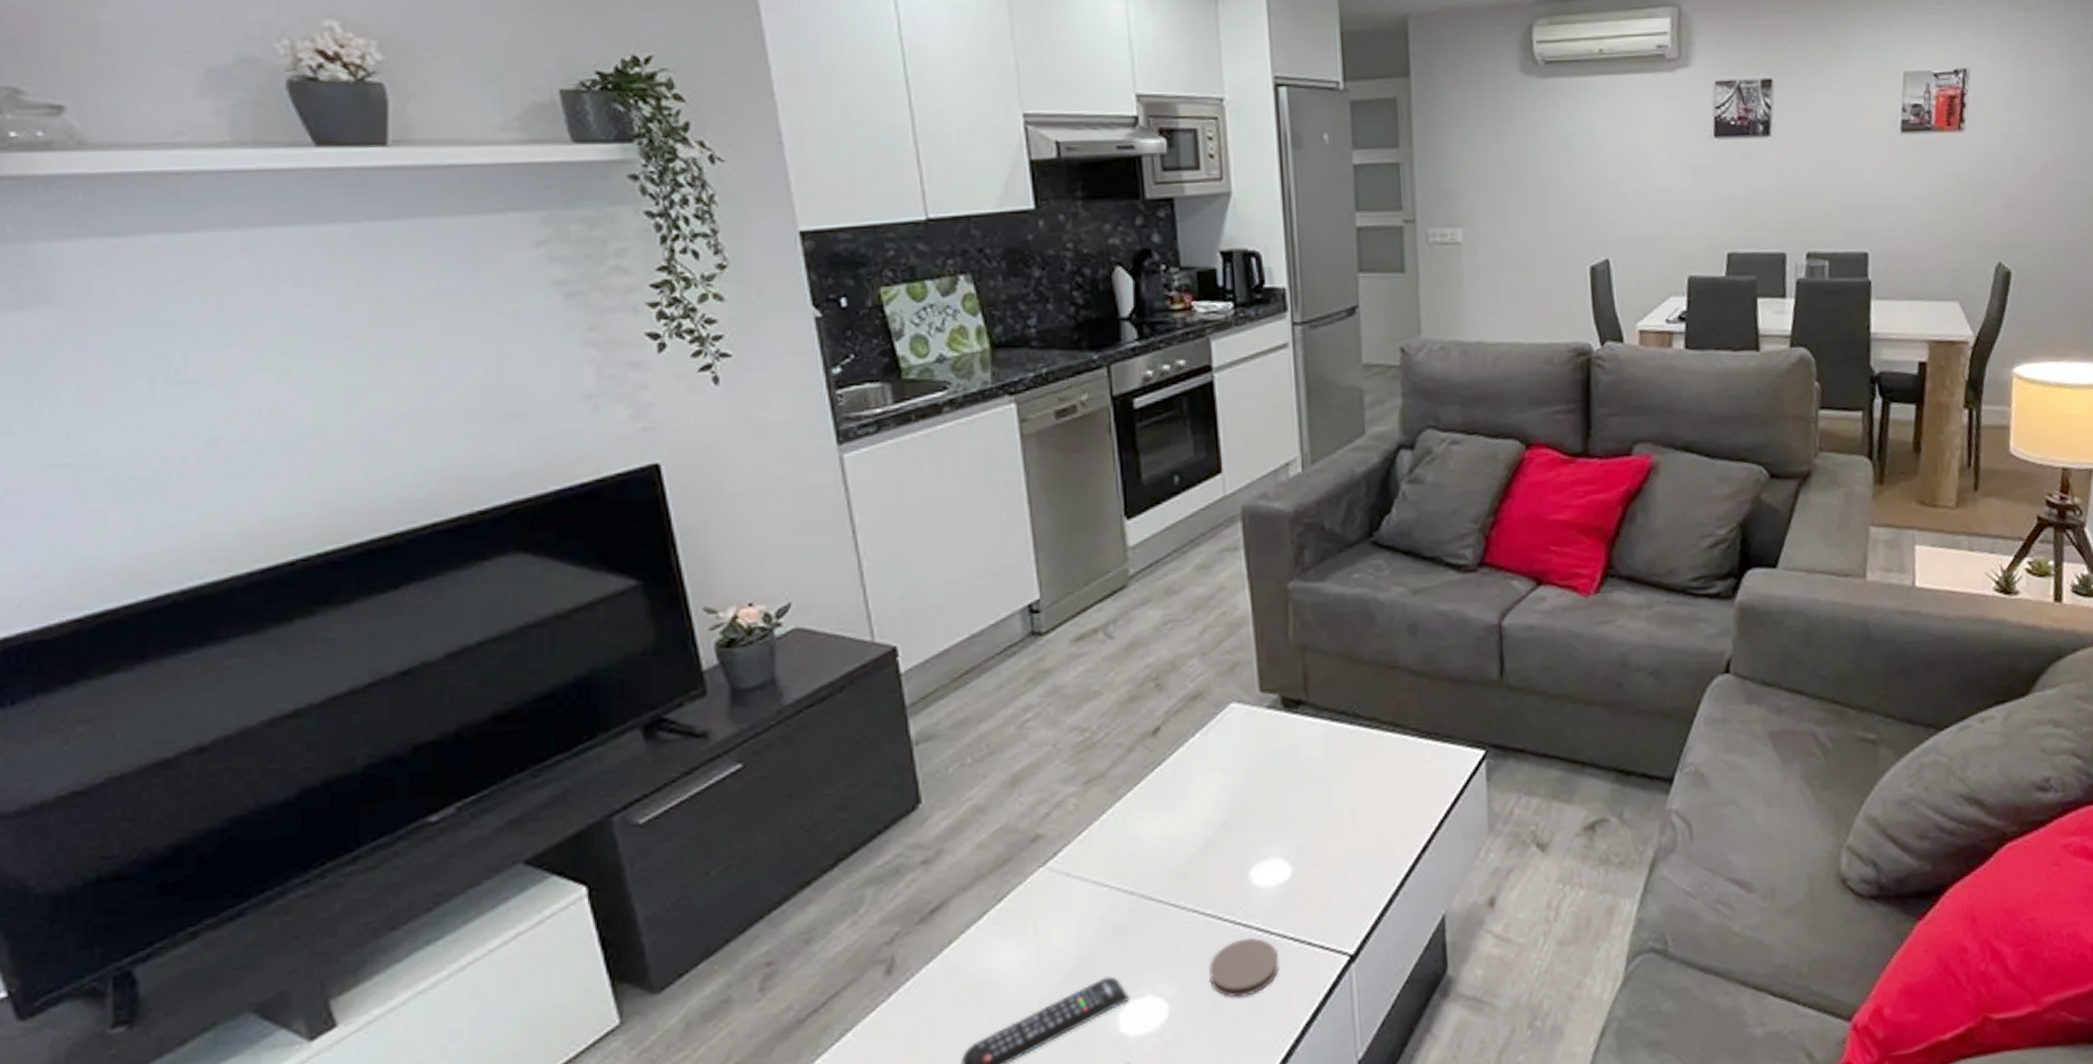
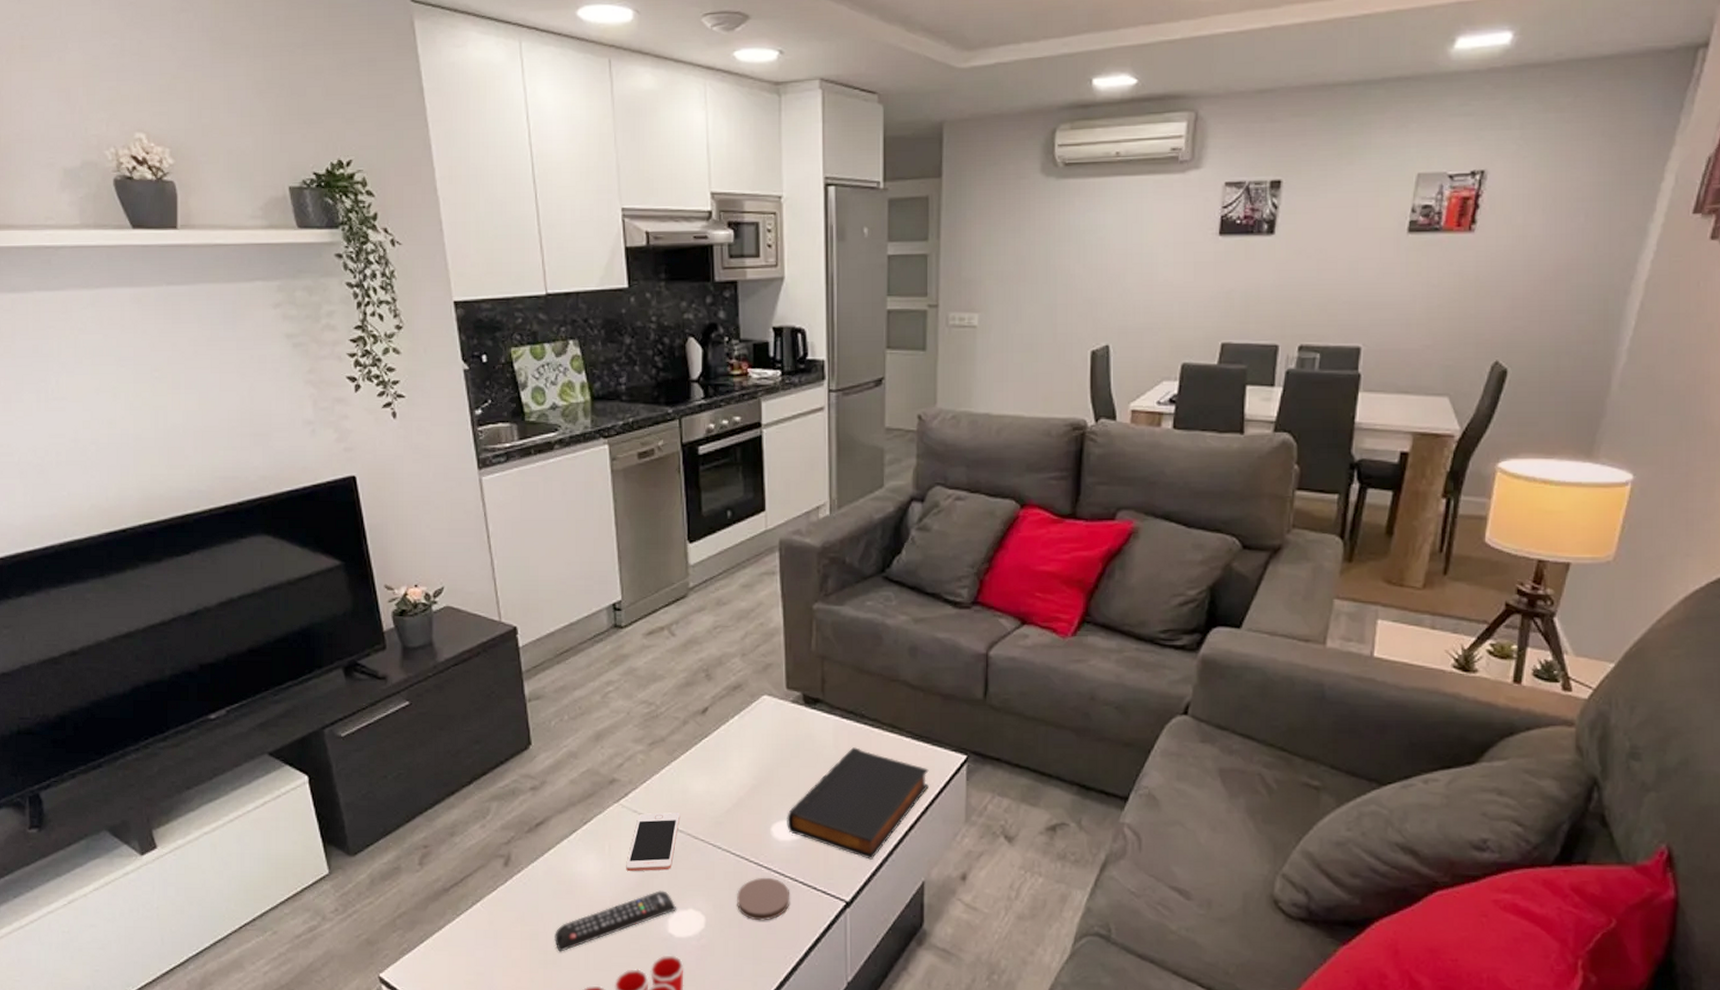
cell phone: none [1058,869,1130,958] -> present [626,812,681,872]
book: none [1269,756,1442,897] -> present [787,747,929,860]

